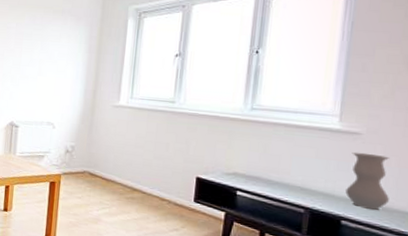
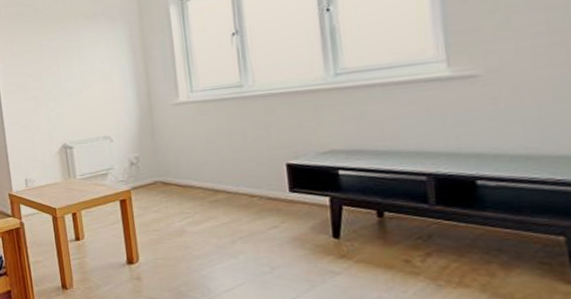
vase: present [345,152,389,210] -> none [471,95,533,162]

